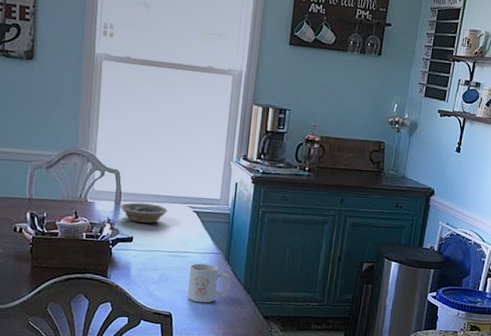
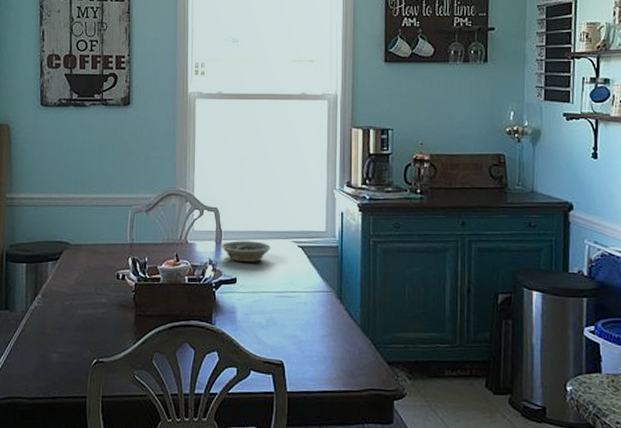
mug: present [187,263,231,303] -> none [298,304,345,349]

